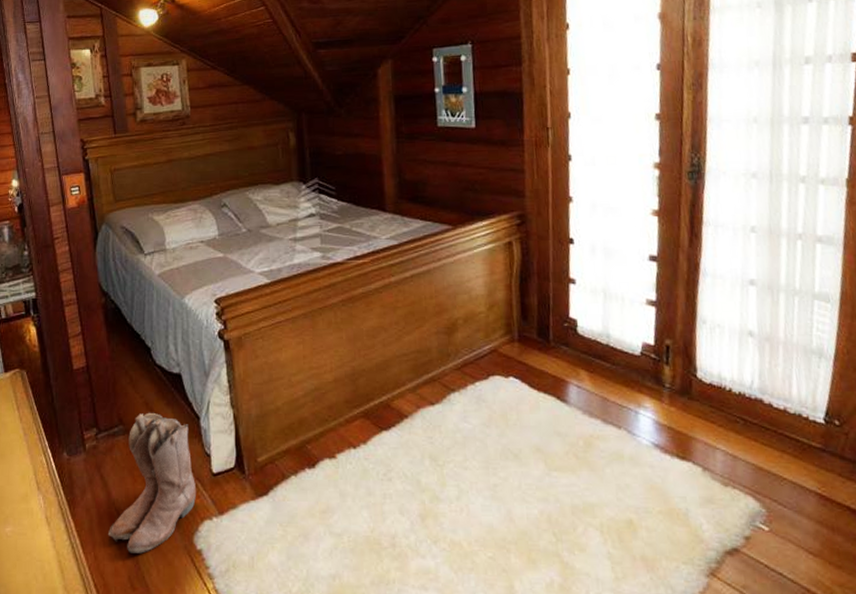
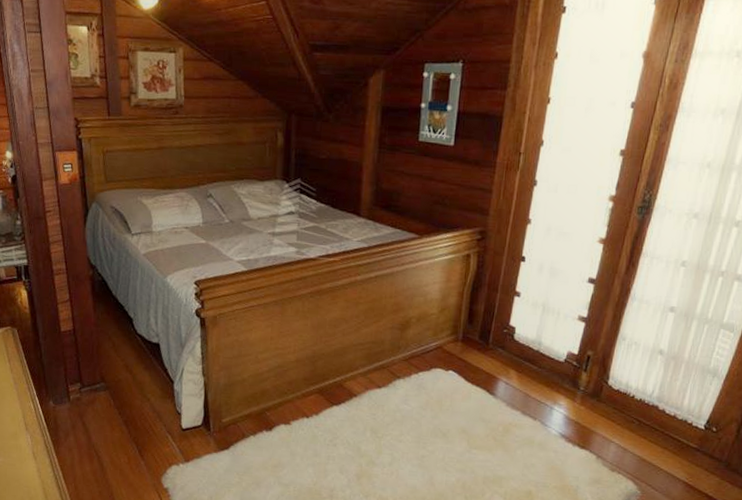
boots: present [107,412,197,554] -> none [87,373,167,488]

